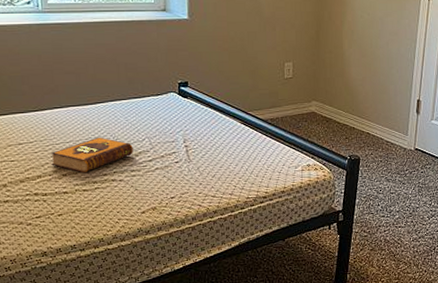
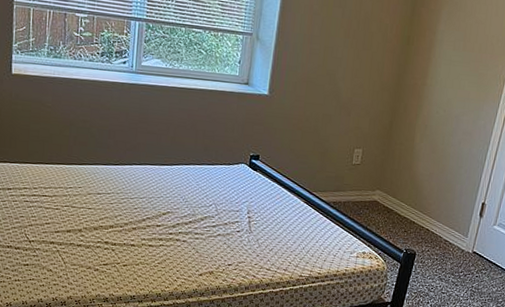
hardback book: present [50,137,133,173] -> none [124,197,200,230]

